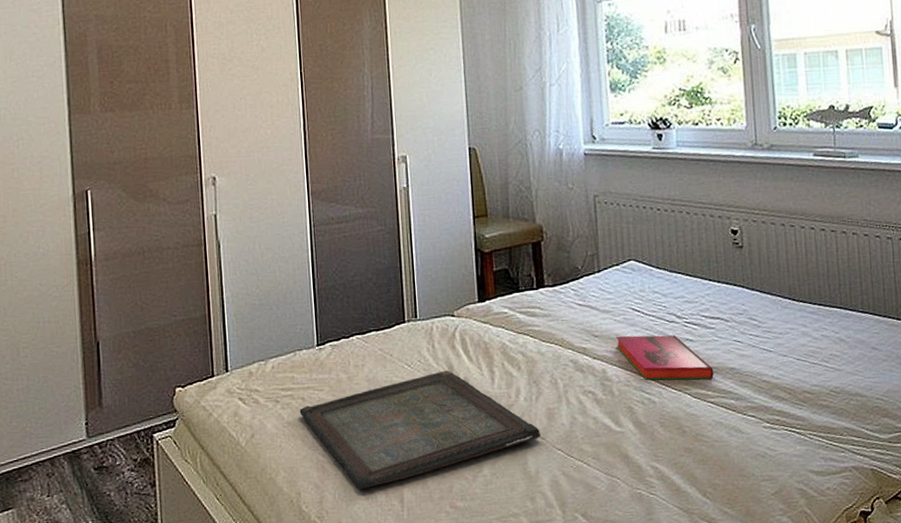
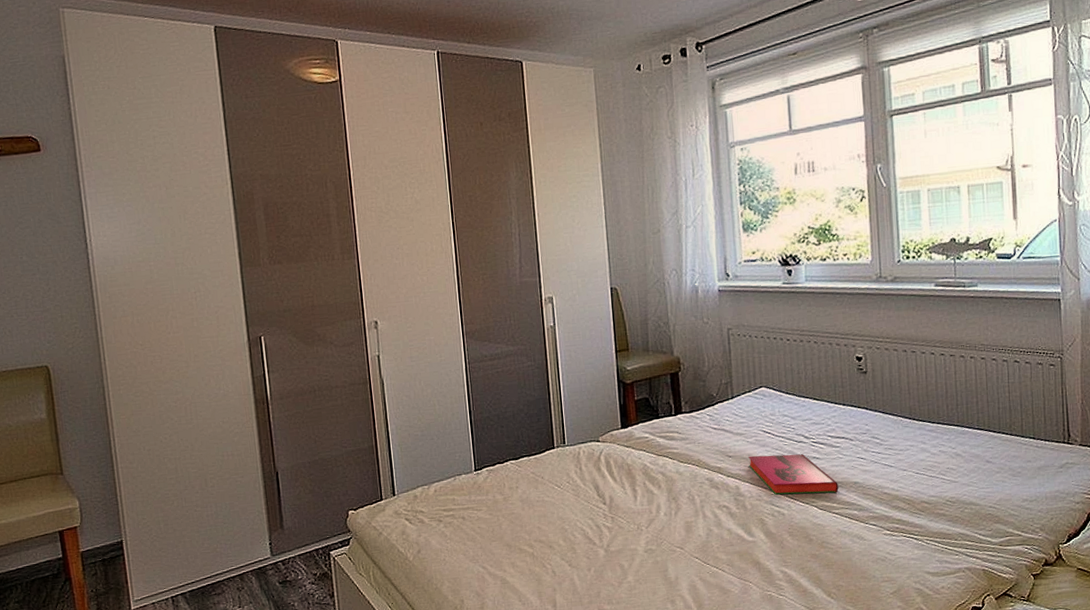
serving tray: present [299,370,542,490] -> none [460,490,680,596]

